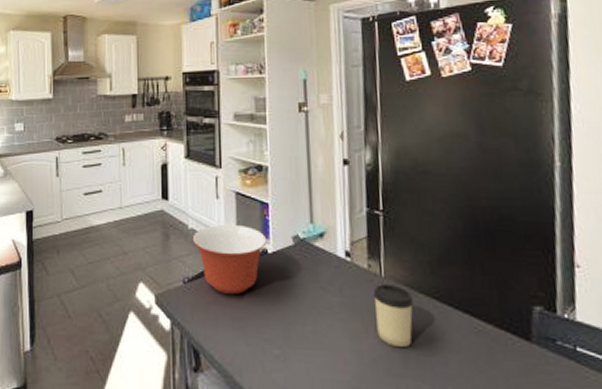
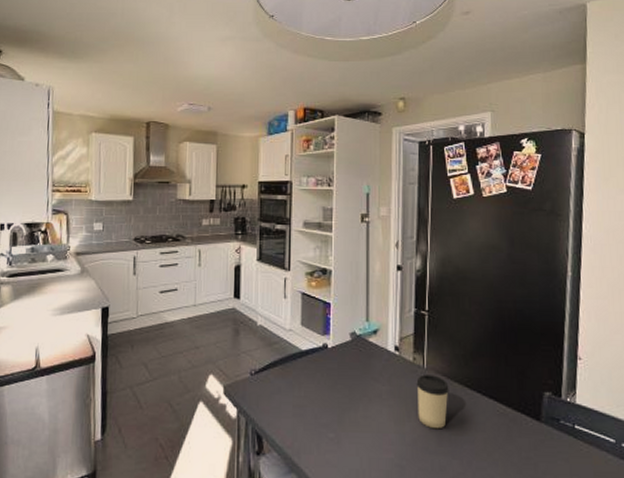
mixing bowl: present [192,224,267,294] -> none [260,321,328,384]

